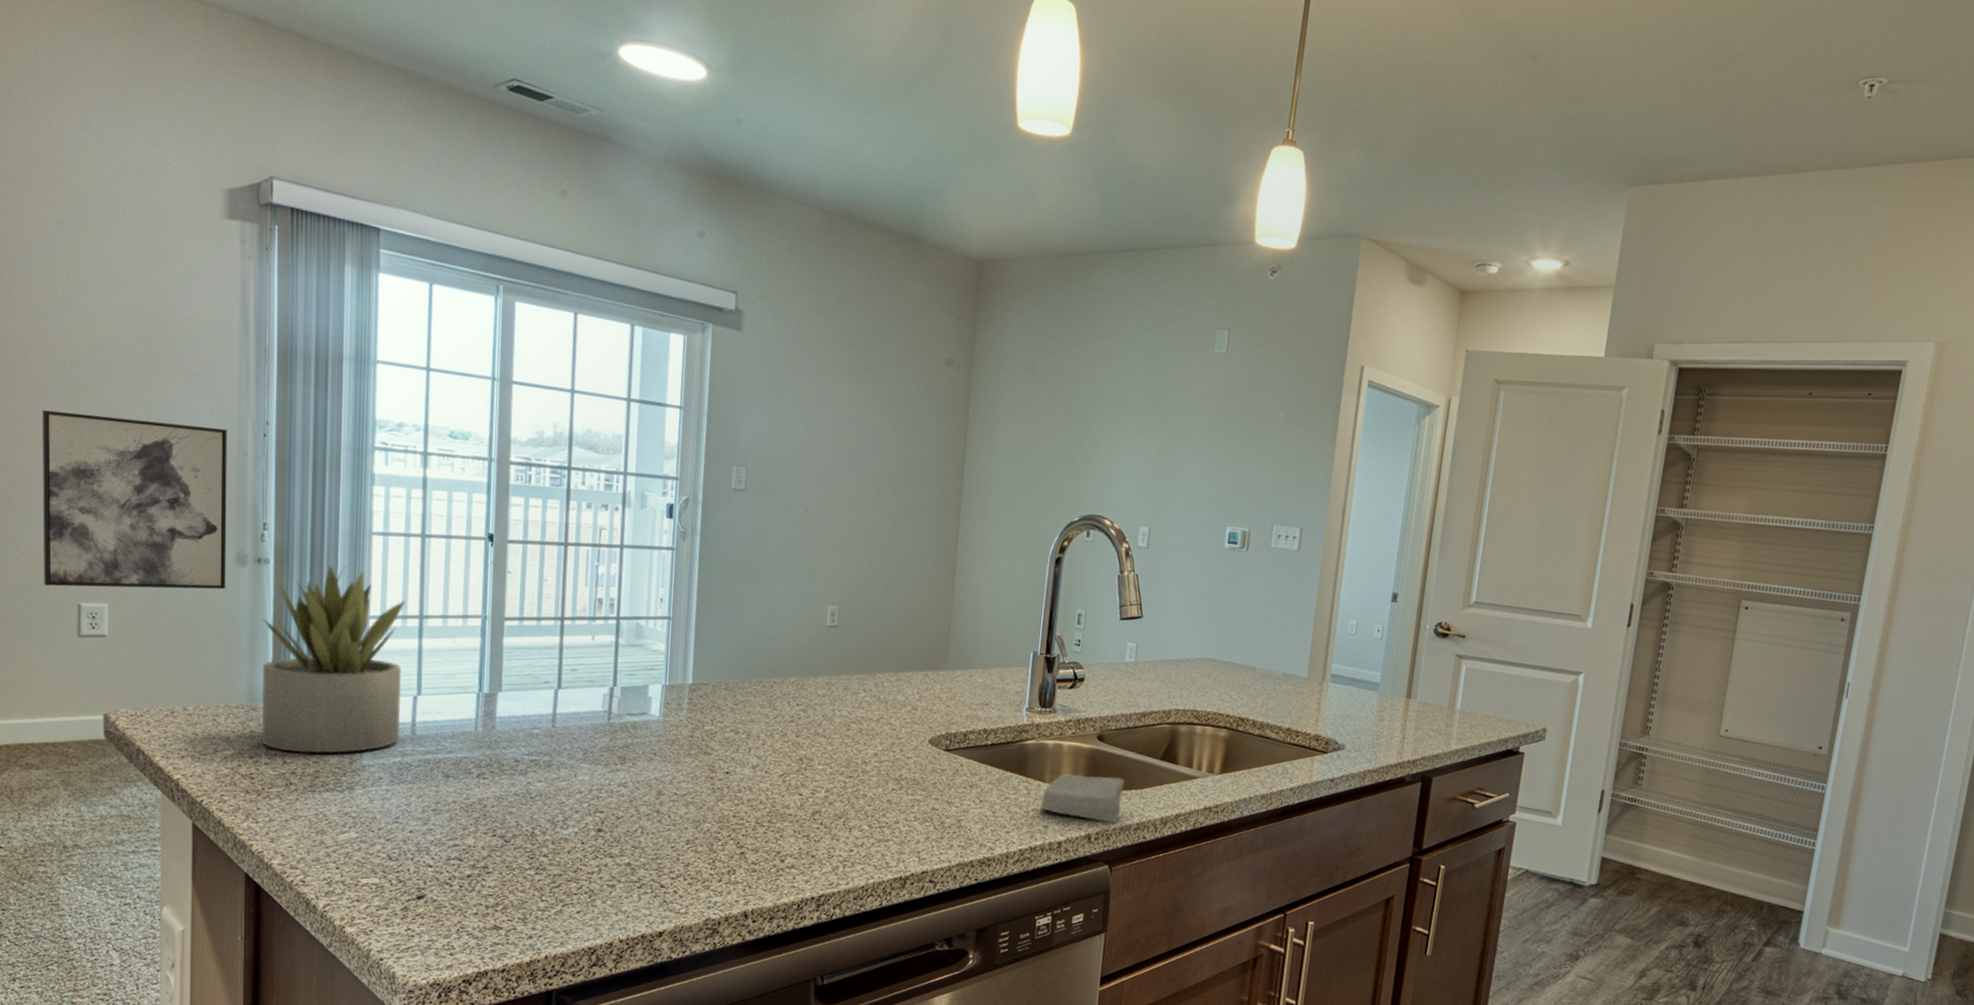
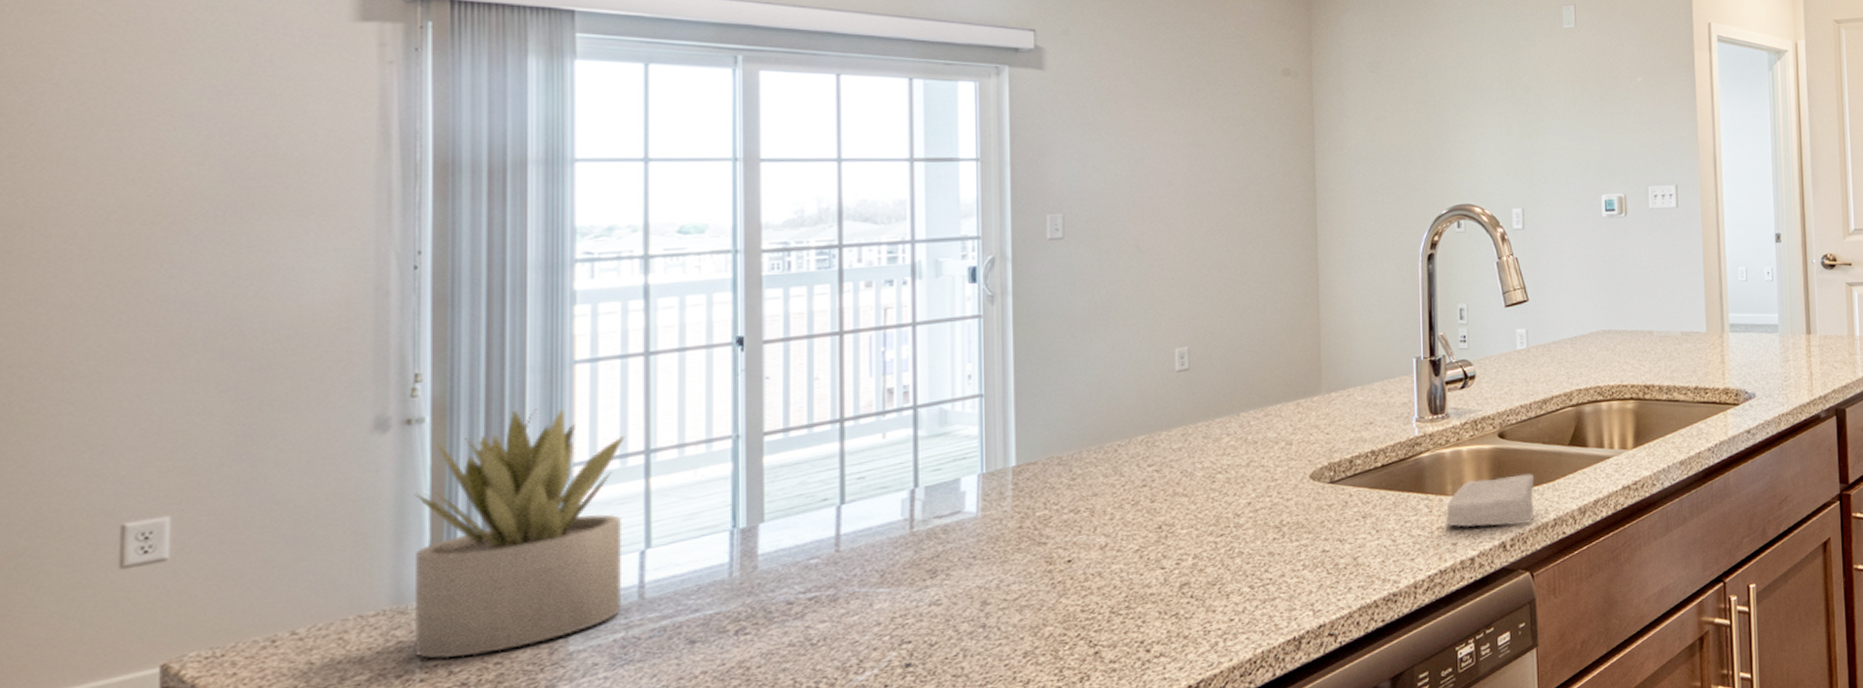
wall art: present [42,409,227,590] -> none [63,269,360,509]

